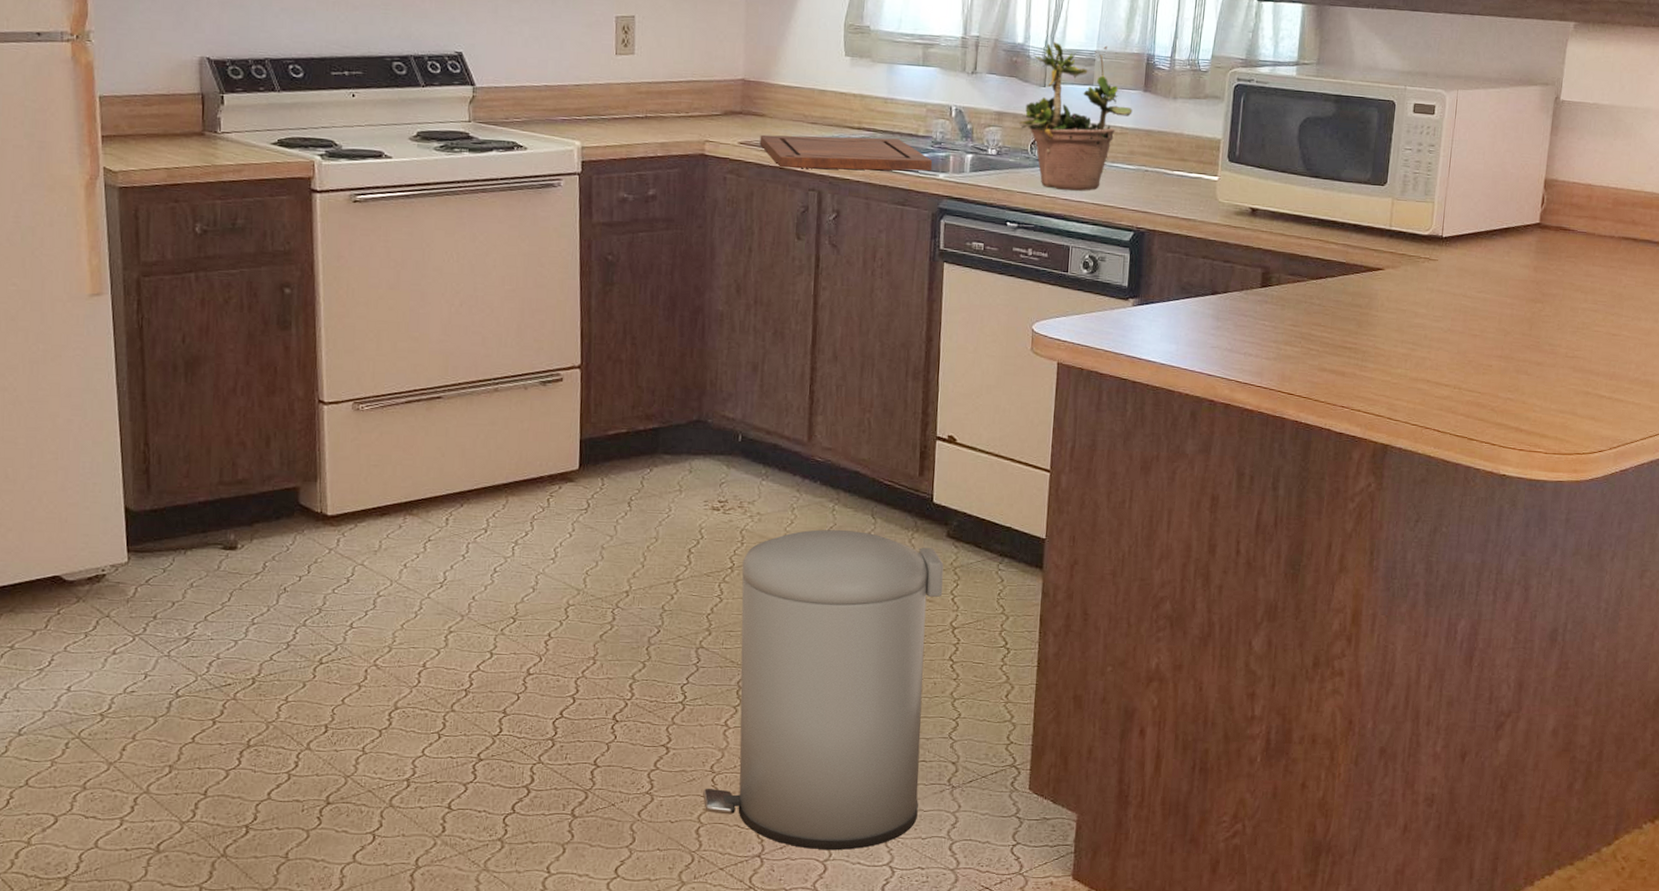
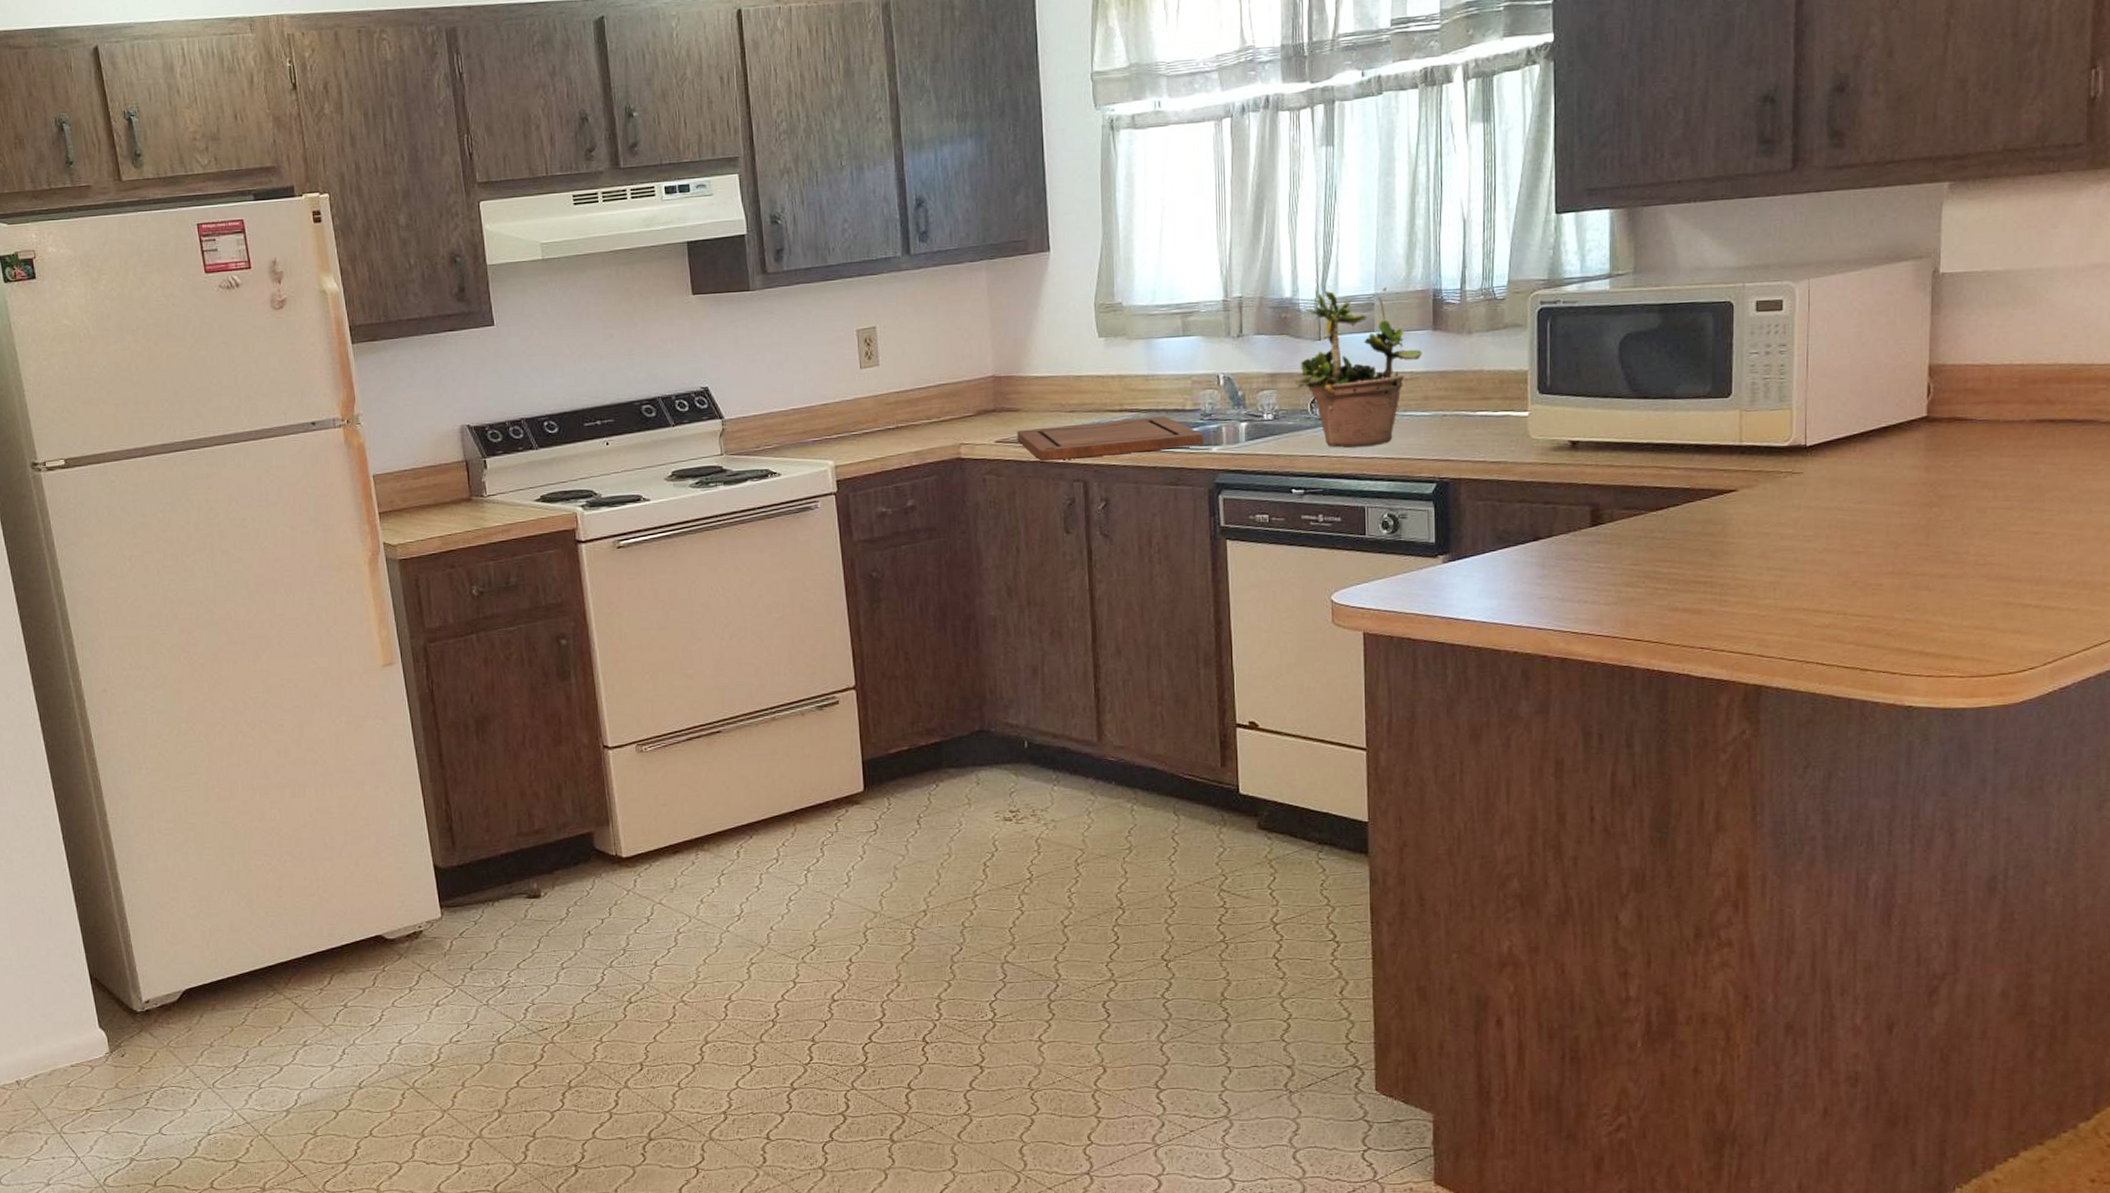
pedal bin: present [703,529,944,850] -> none [1023,830,1259,1164]

